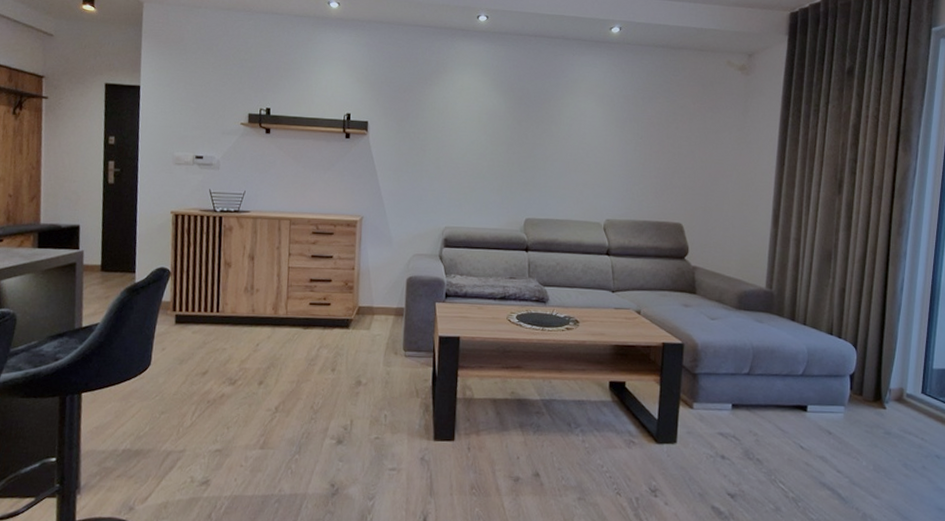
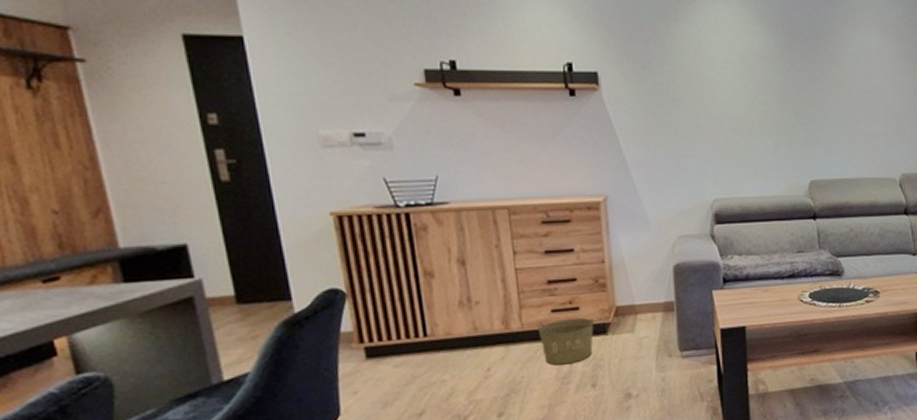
basket: none [297,311,341,349] -> present [537,317,594,365]

